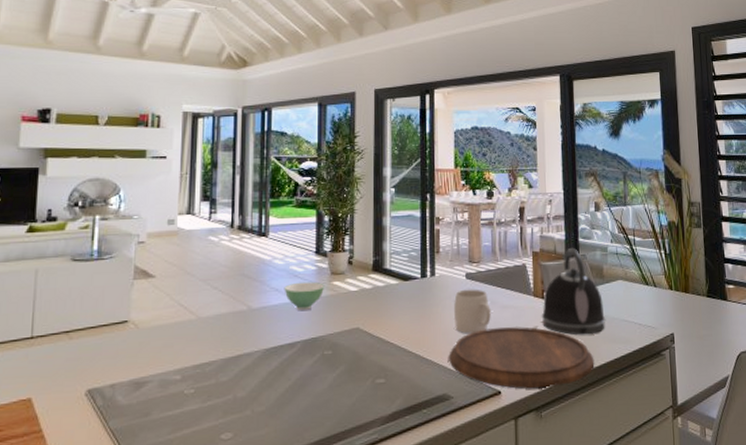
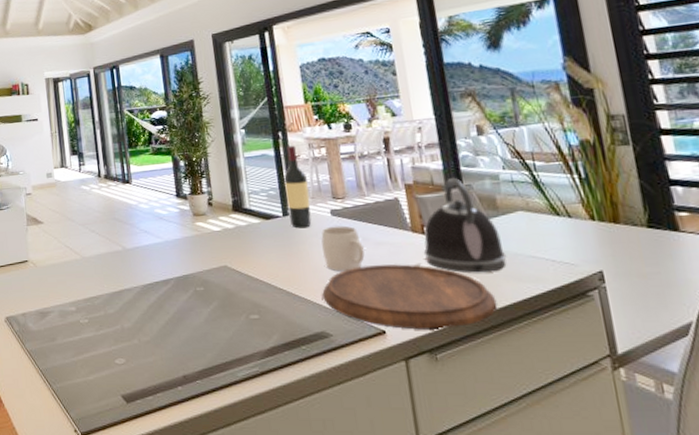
bowl: present [284,281,325,311] -> none [152,223,190,251]
wine bottle: none [427,208,448,291] -> present [284,145,312,229]

